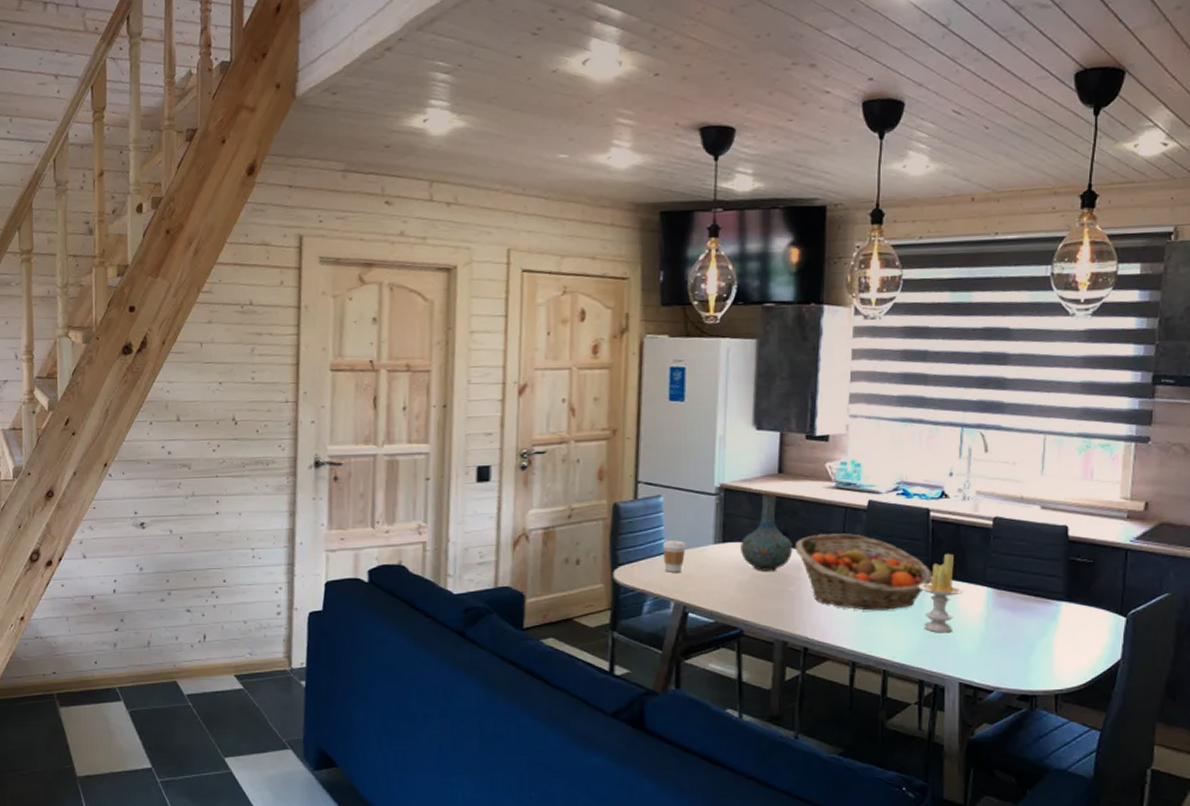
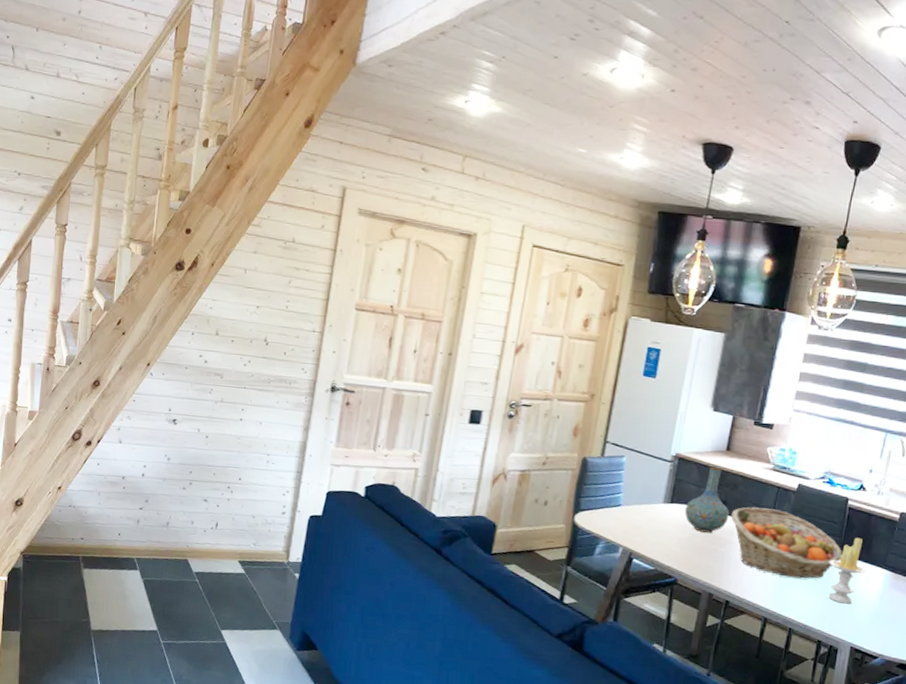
coffee cup: present [663,540,686,573] -> none [618,495,640,523]

